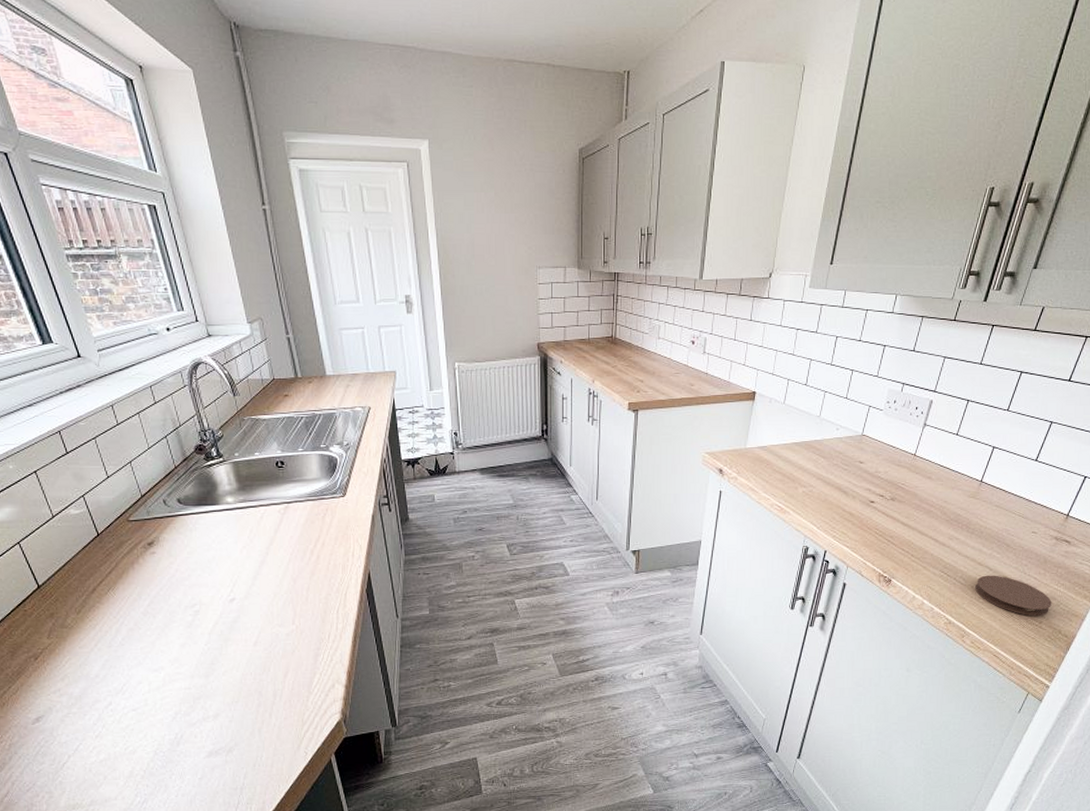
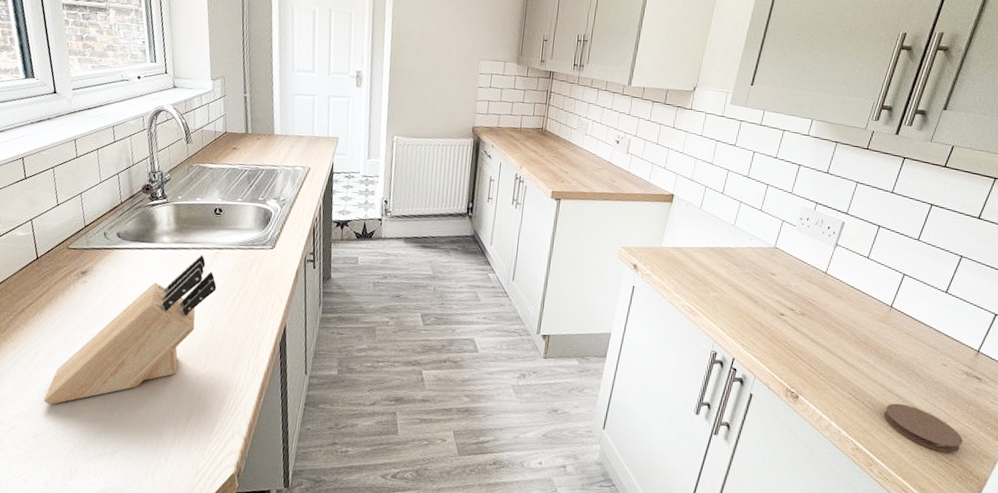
knife block: none [135,511,292,677] -> present [43,255,217,404]

